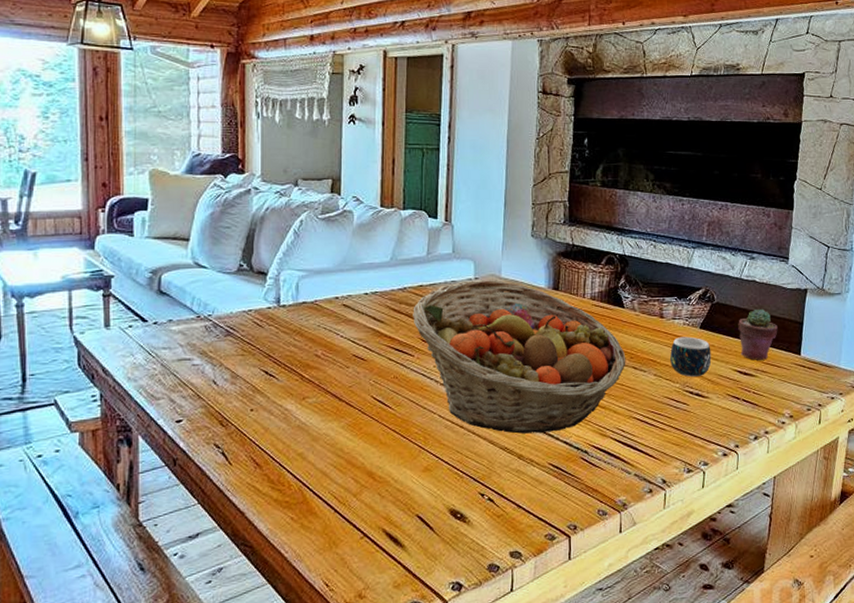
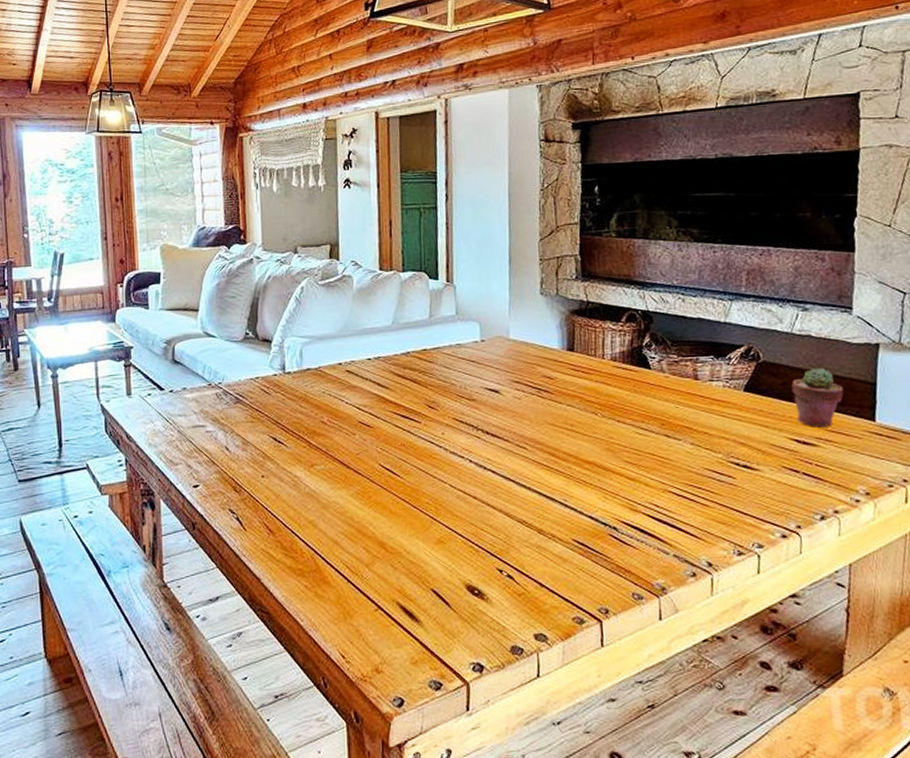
fruit basket: present [413,279,626,434] -> none [417,341,657,506]
mug: present [669,336,712,377] -> none [708,400,761,446]

